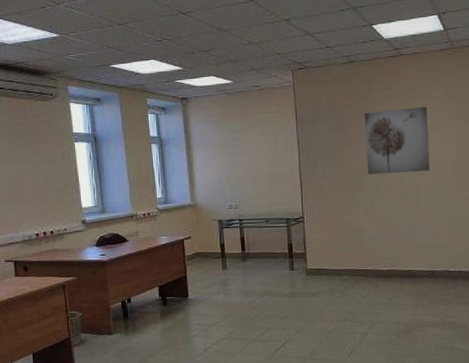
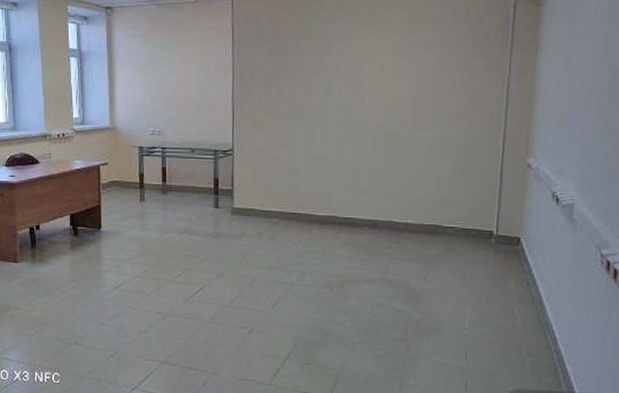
wall art: present [364,106,430,175] -> none [309,31,385,107]

